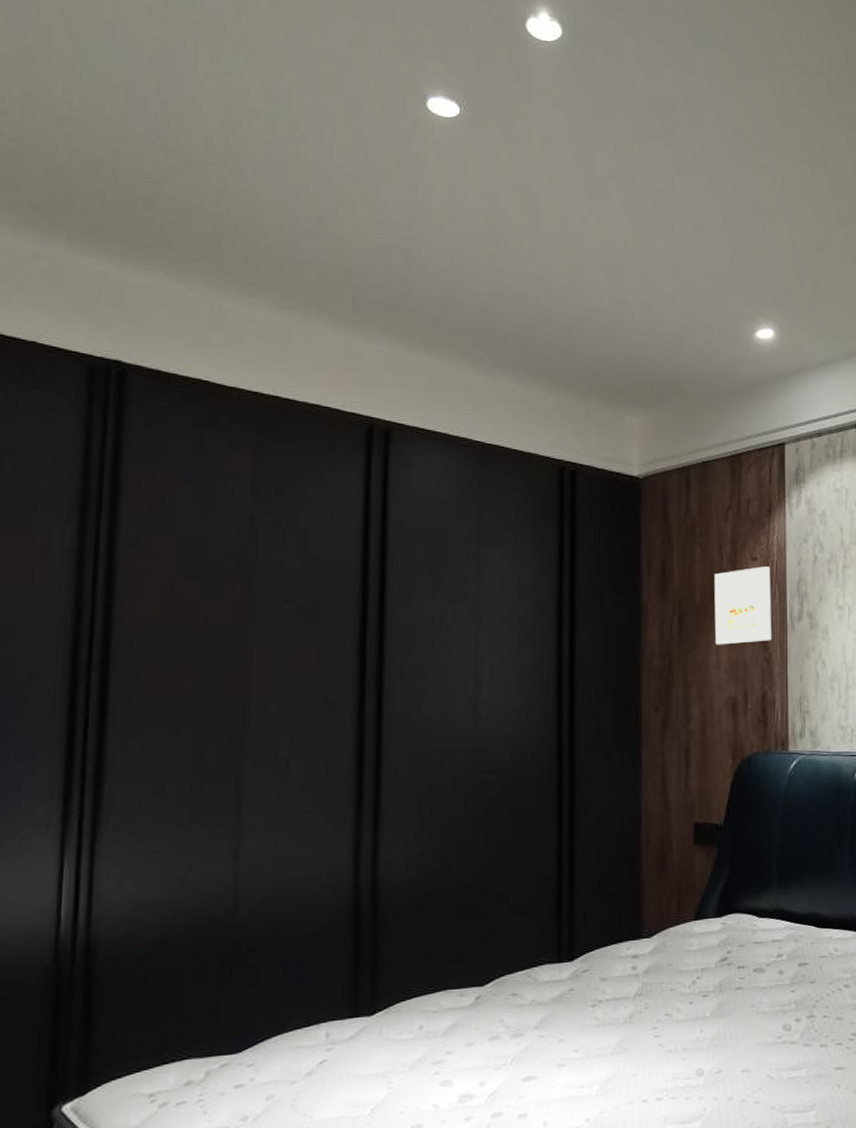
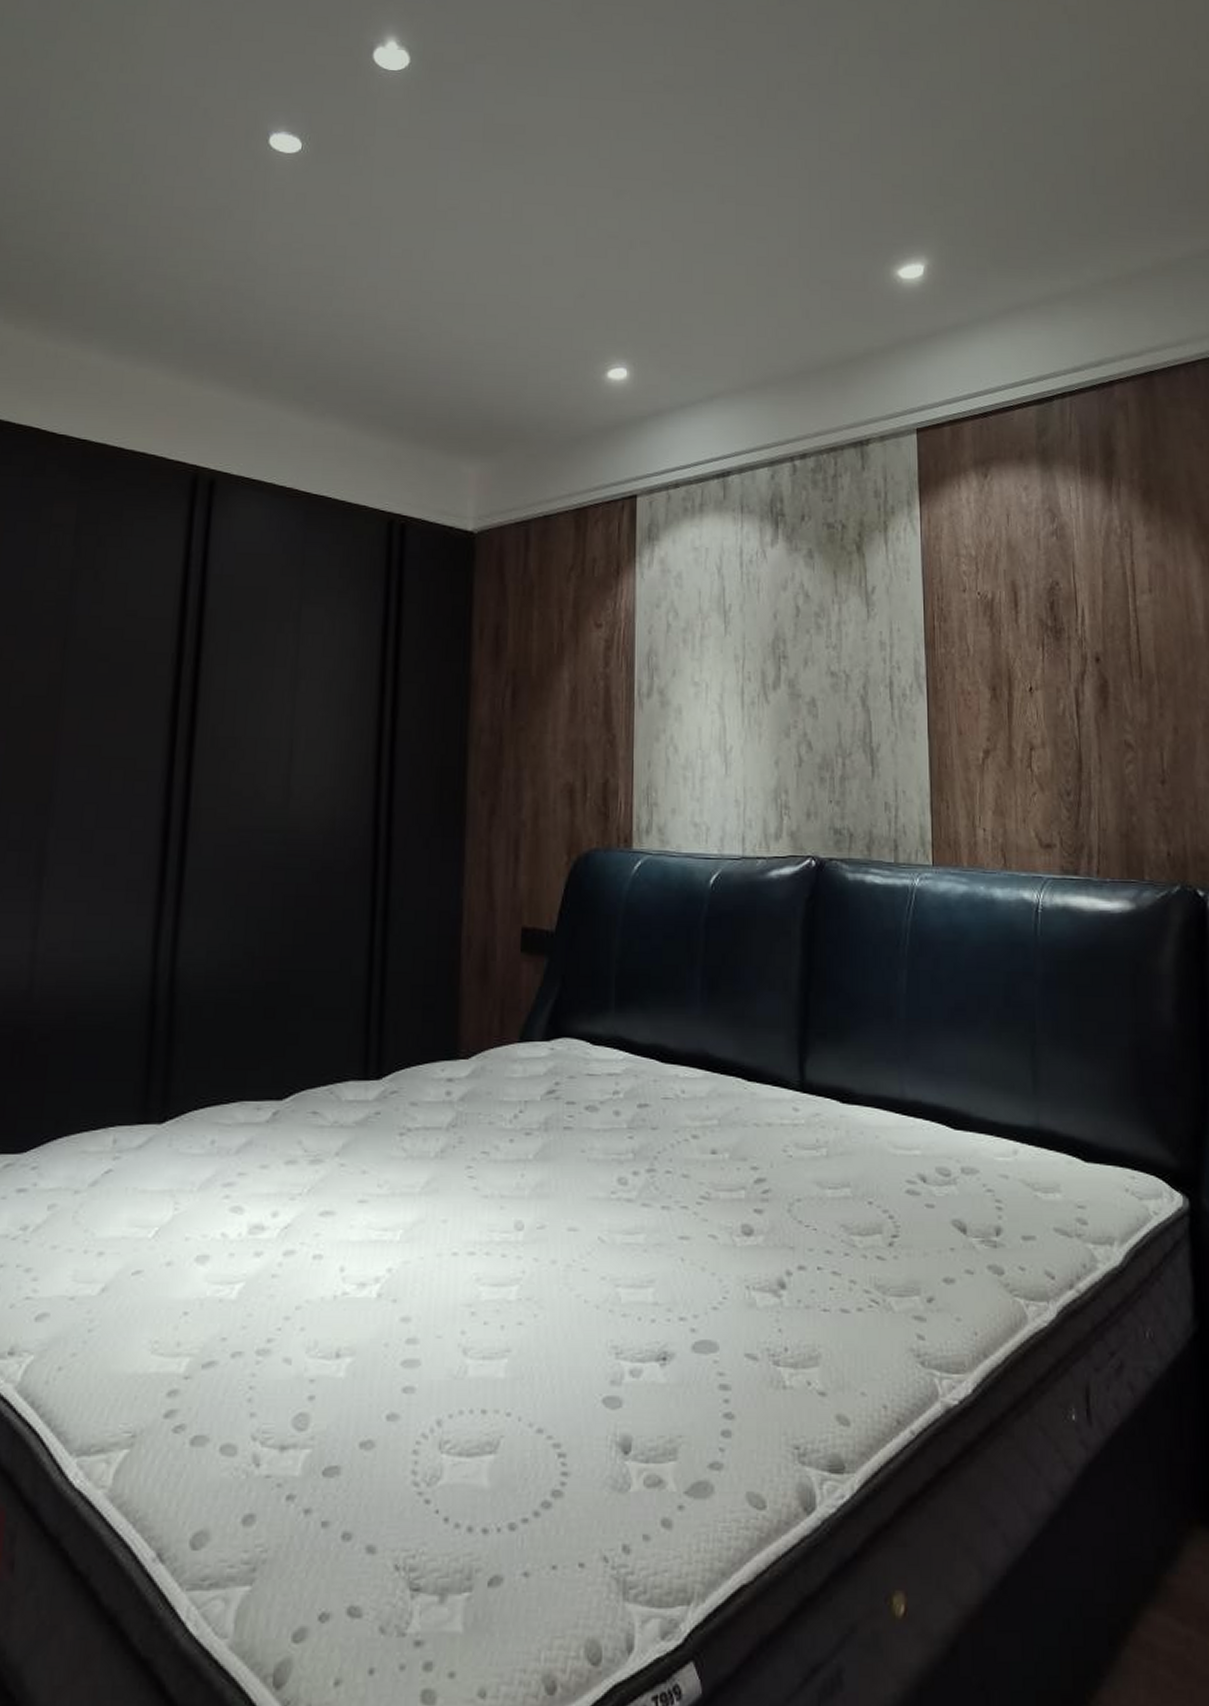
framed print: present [714,566,771,645] -> none [551,634,617,723]

